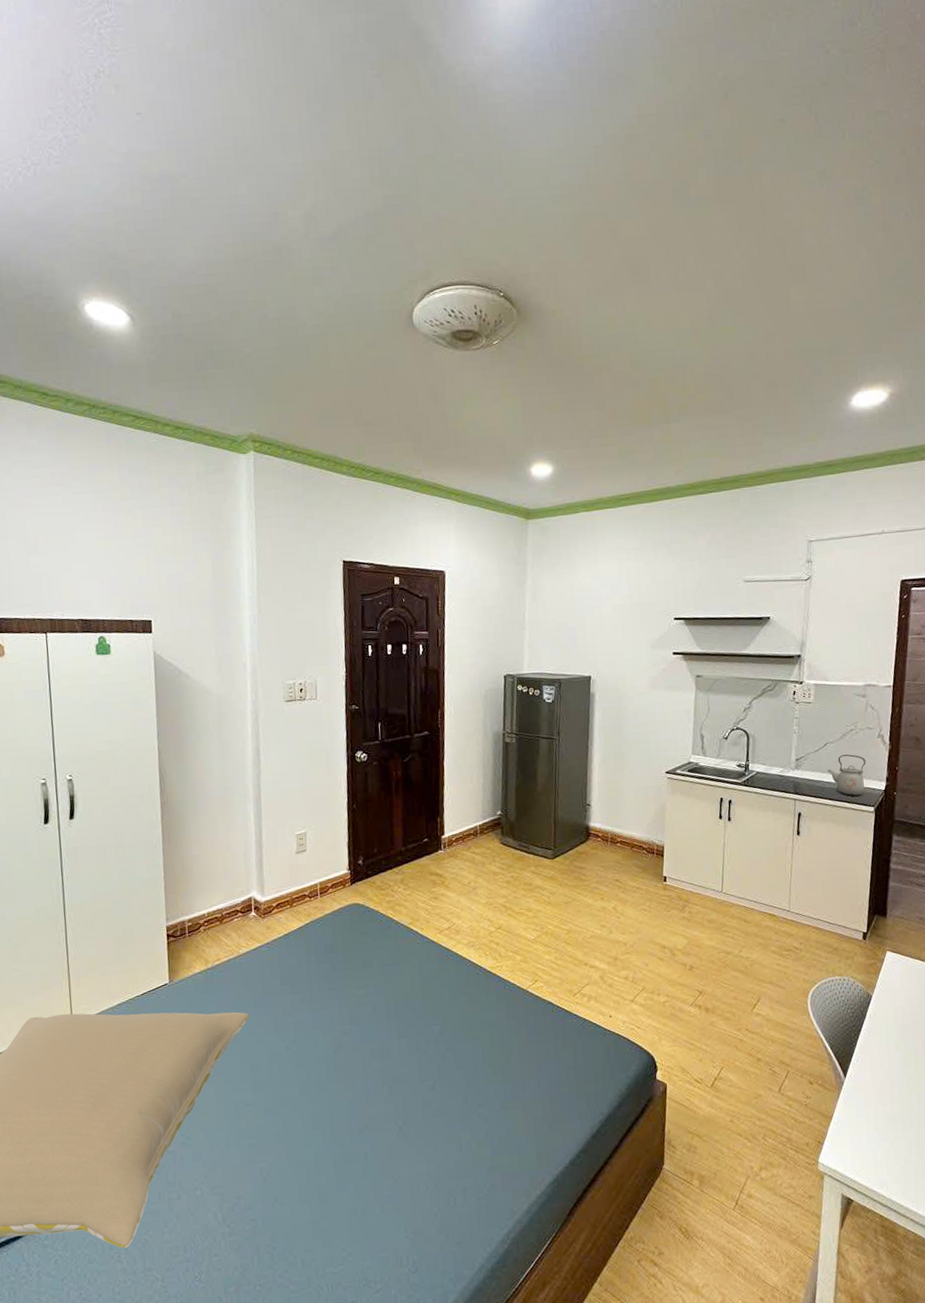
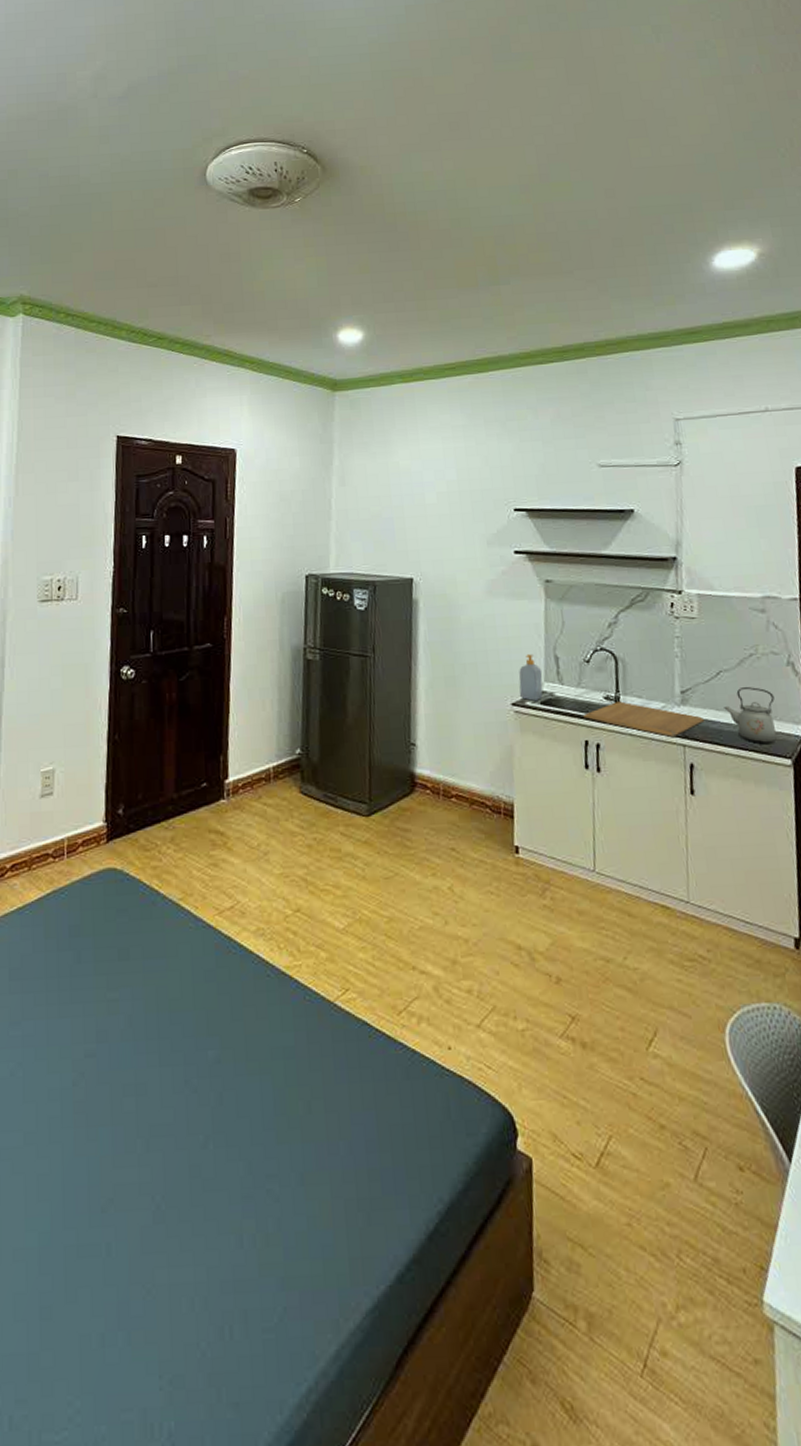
soap bottle: none [671,734,691,769] -> present [518,654,543,701]
chopping board: none [719,768,812,794] -> present [582,701,705,738]

